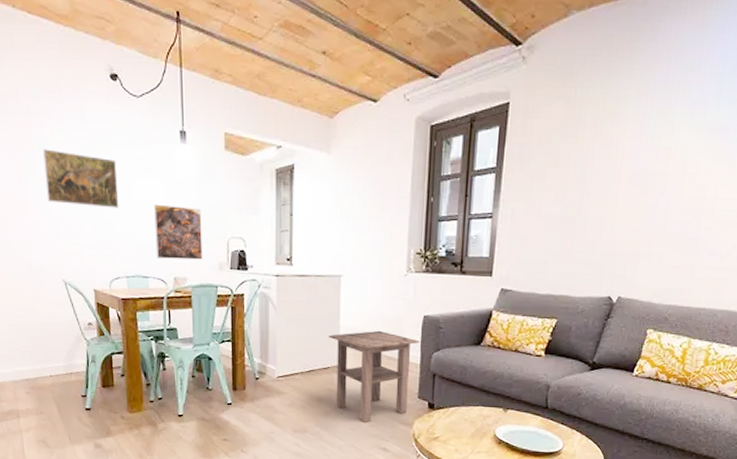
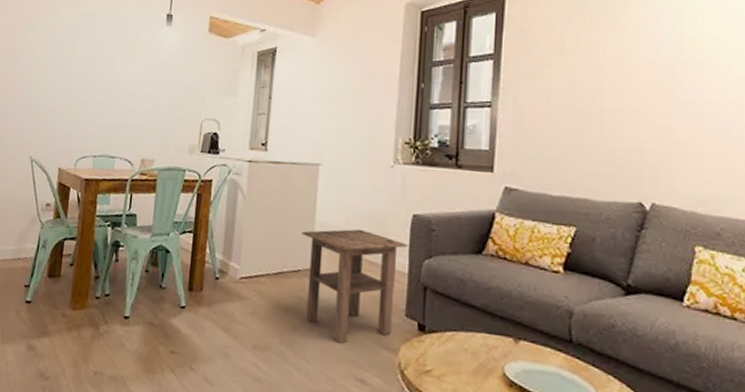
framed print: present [43,149,119,208] -> none [30,29,102,87]
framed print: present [154,204,203,260] -> none [126,83,178,141]

